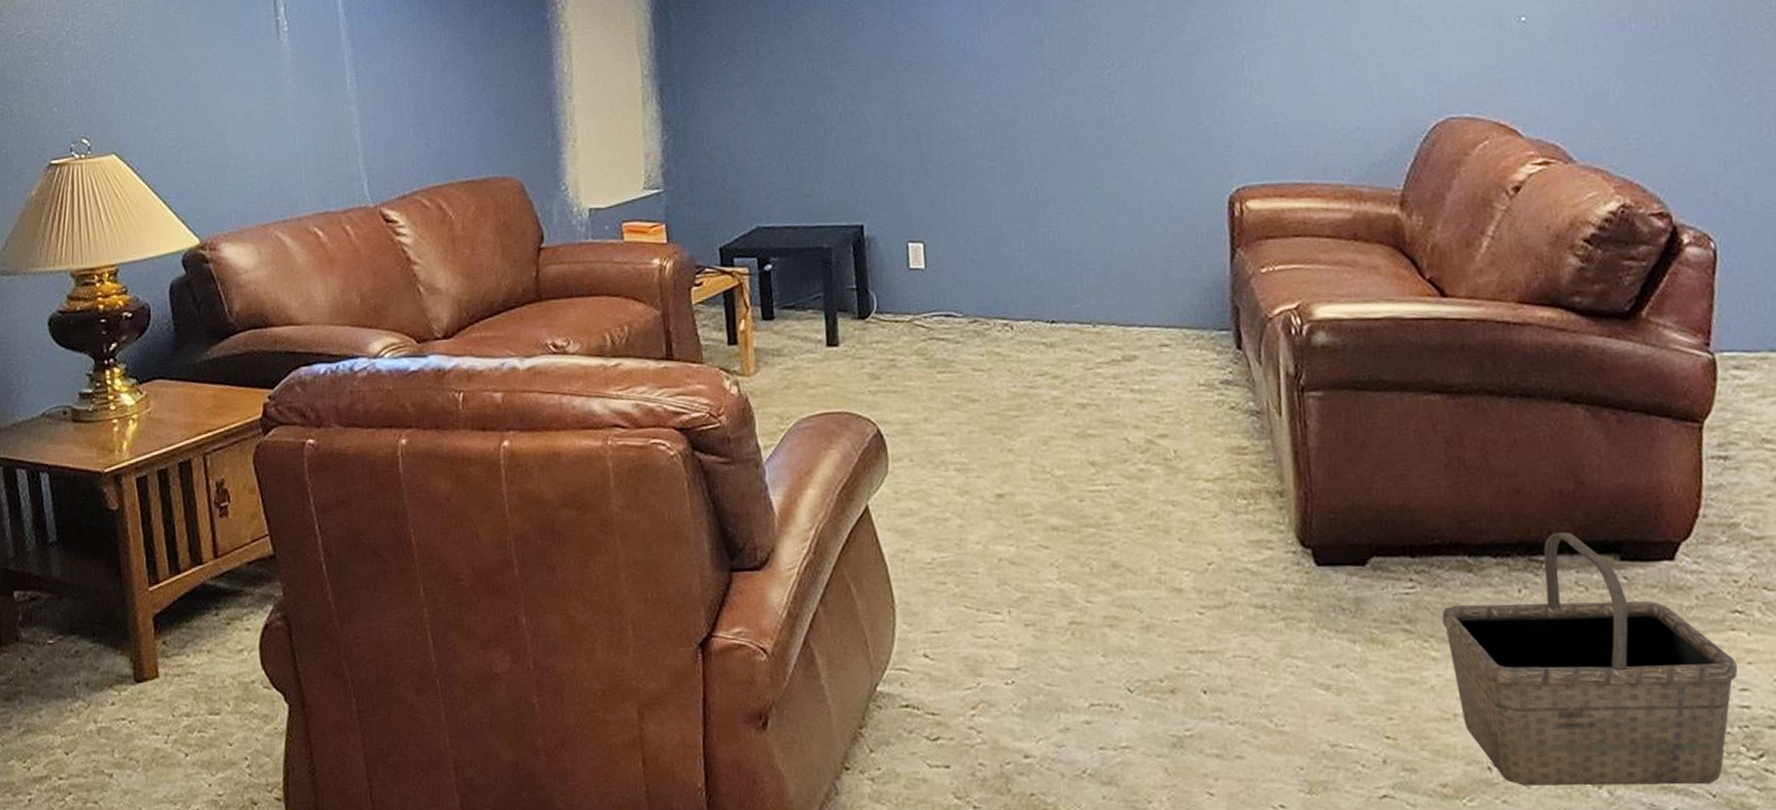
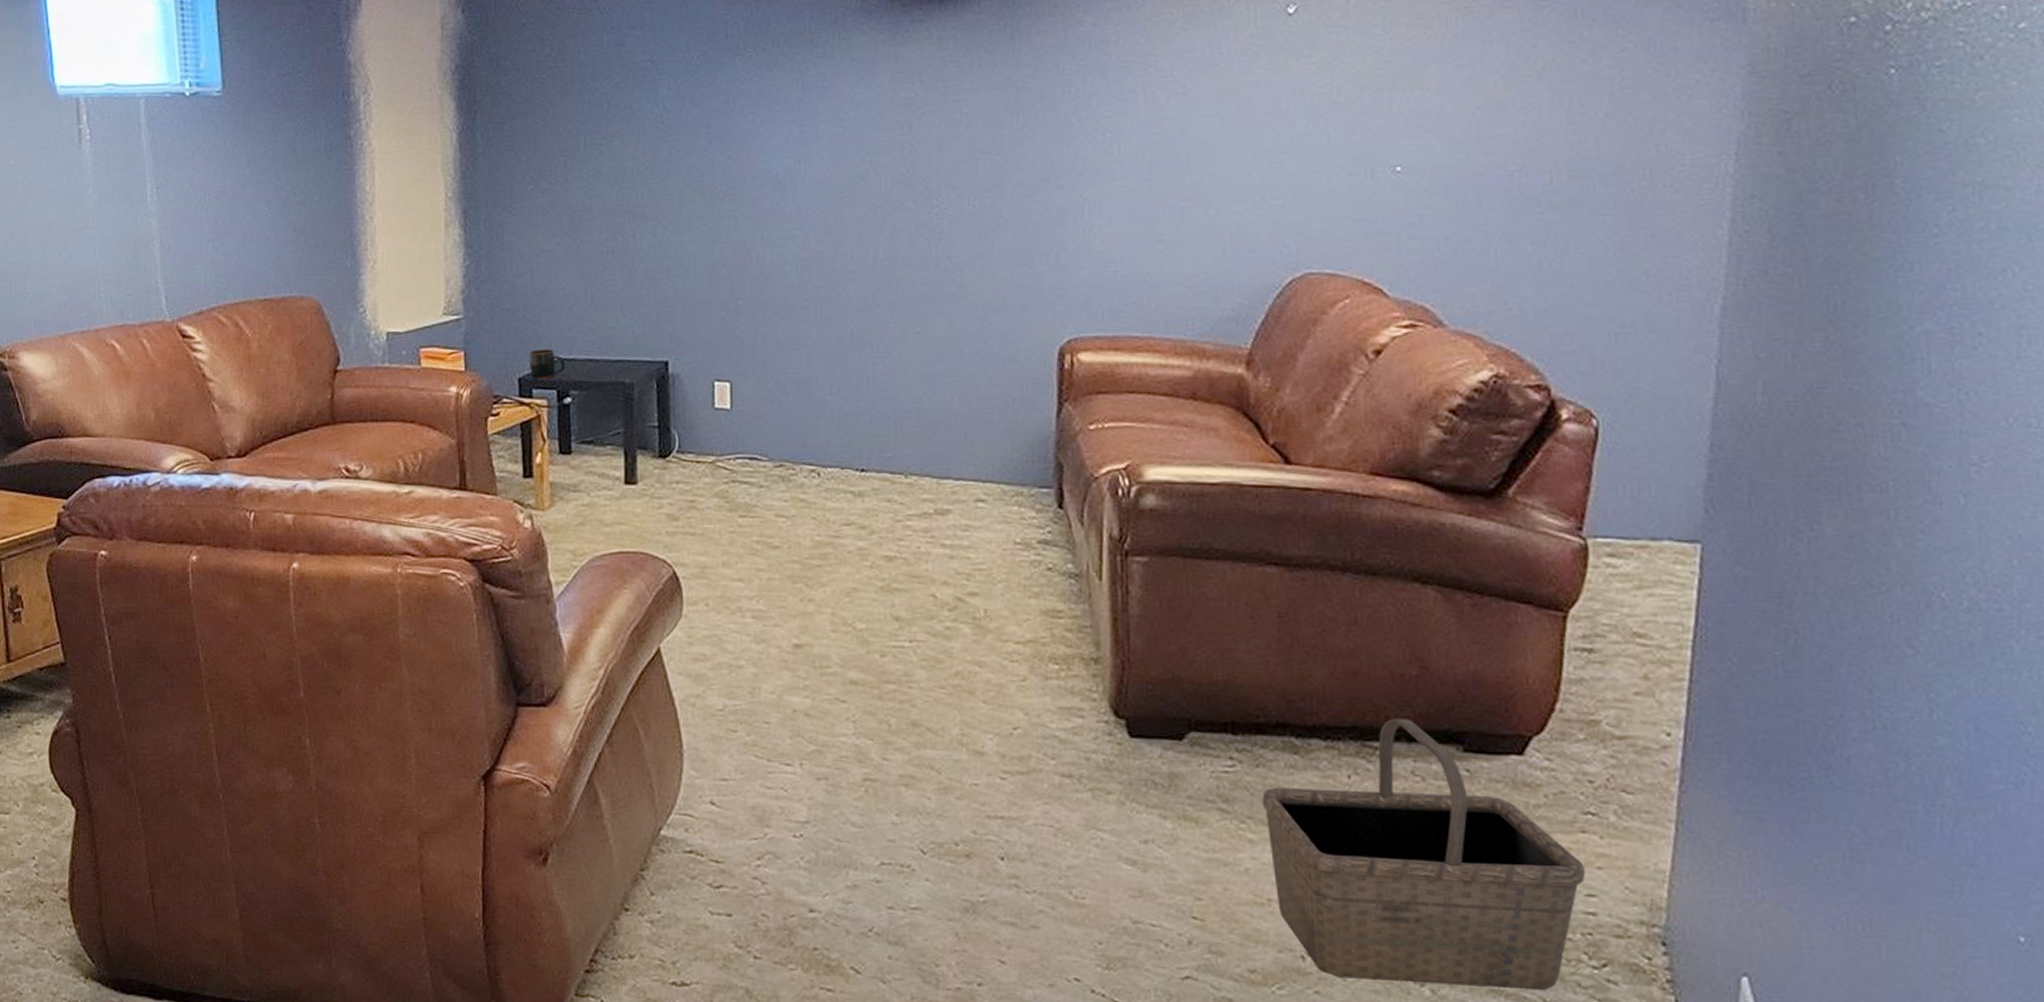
mug: none [728,218,765,248] -> present [528,349,566,379]

